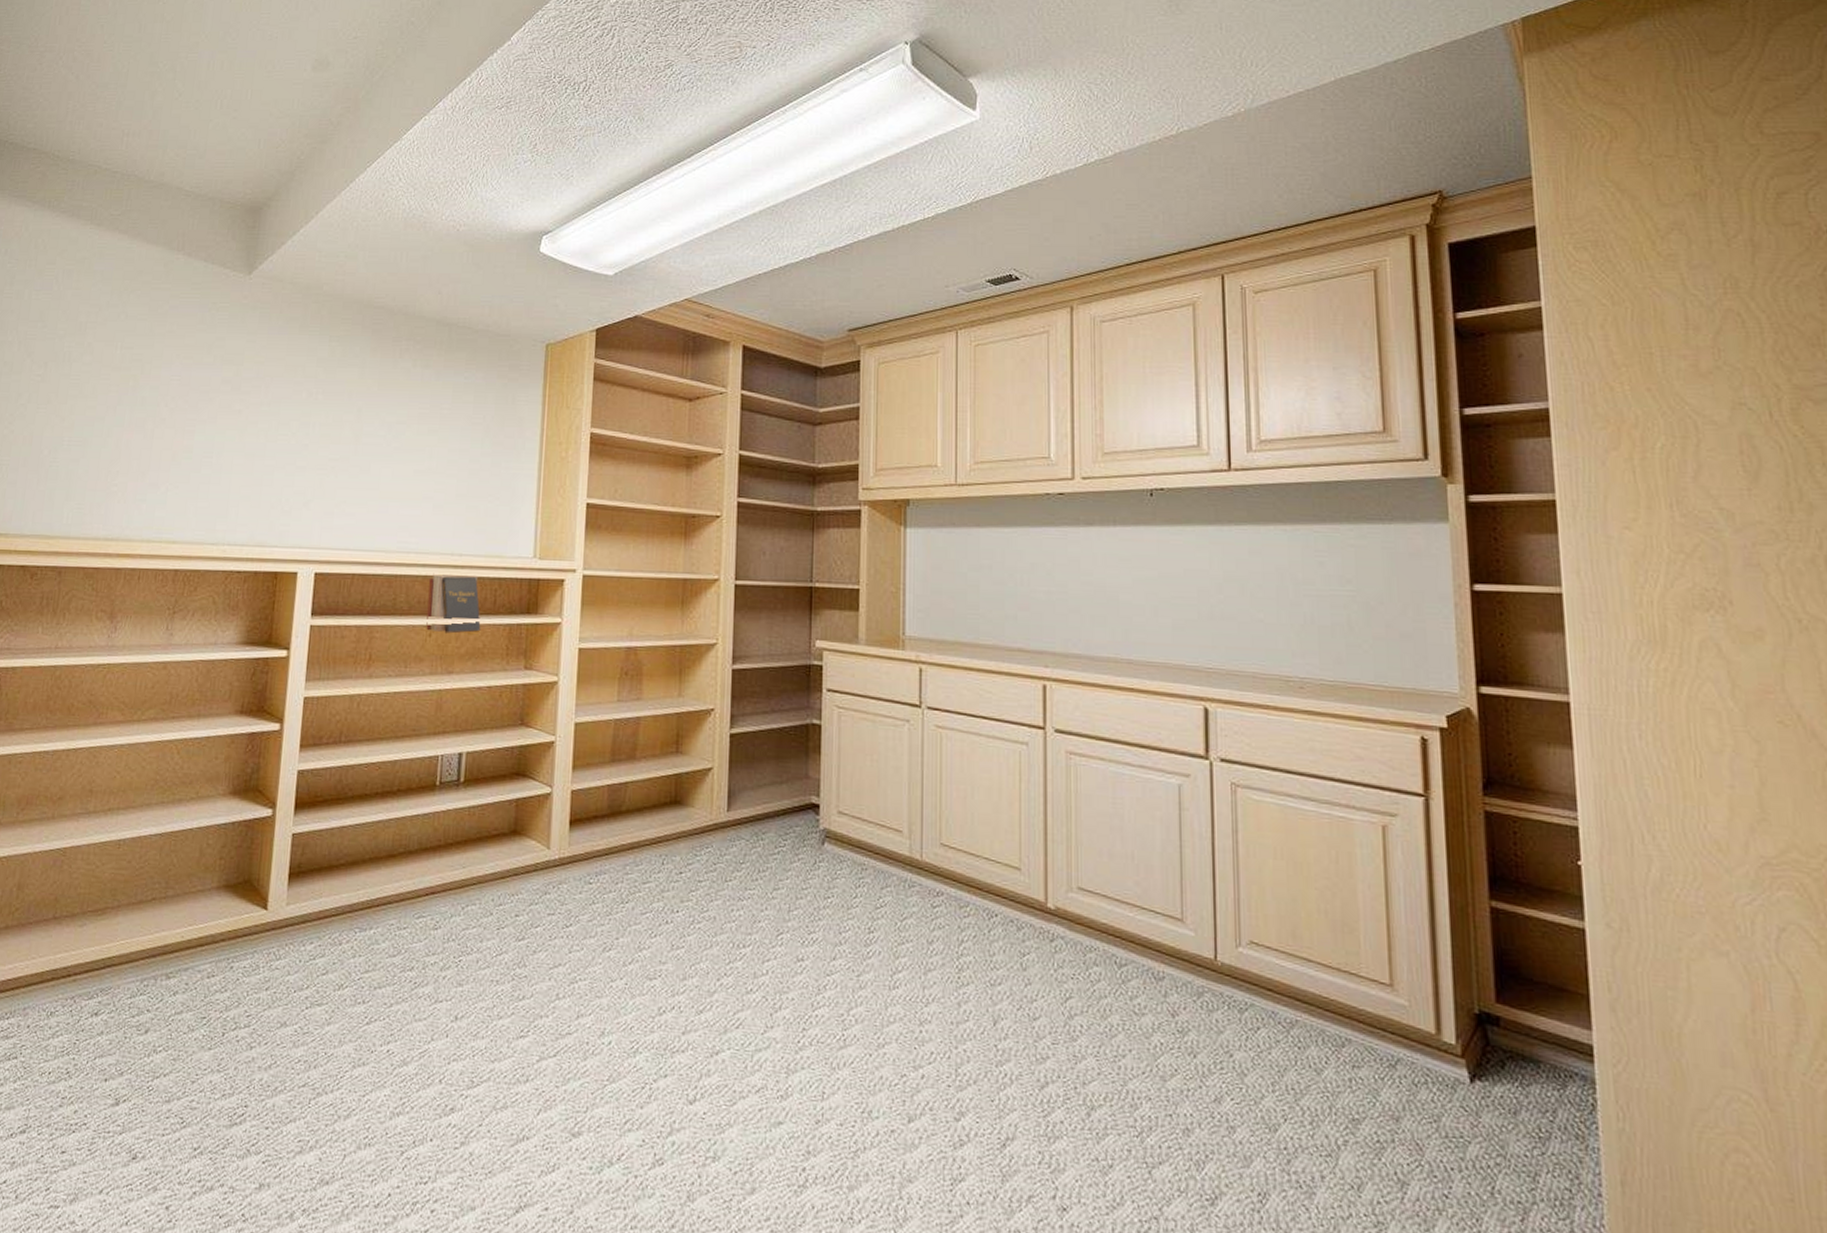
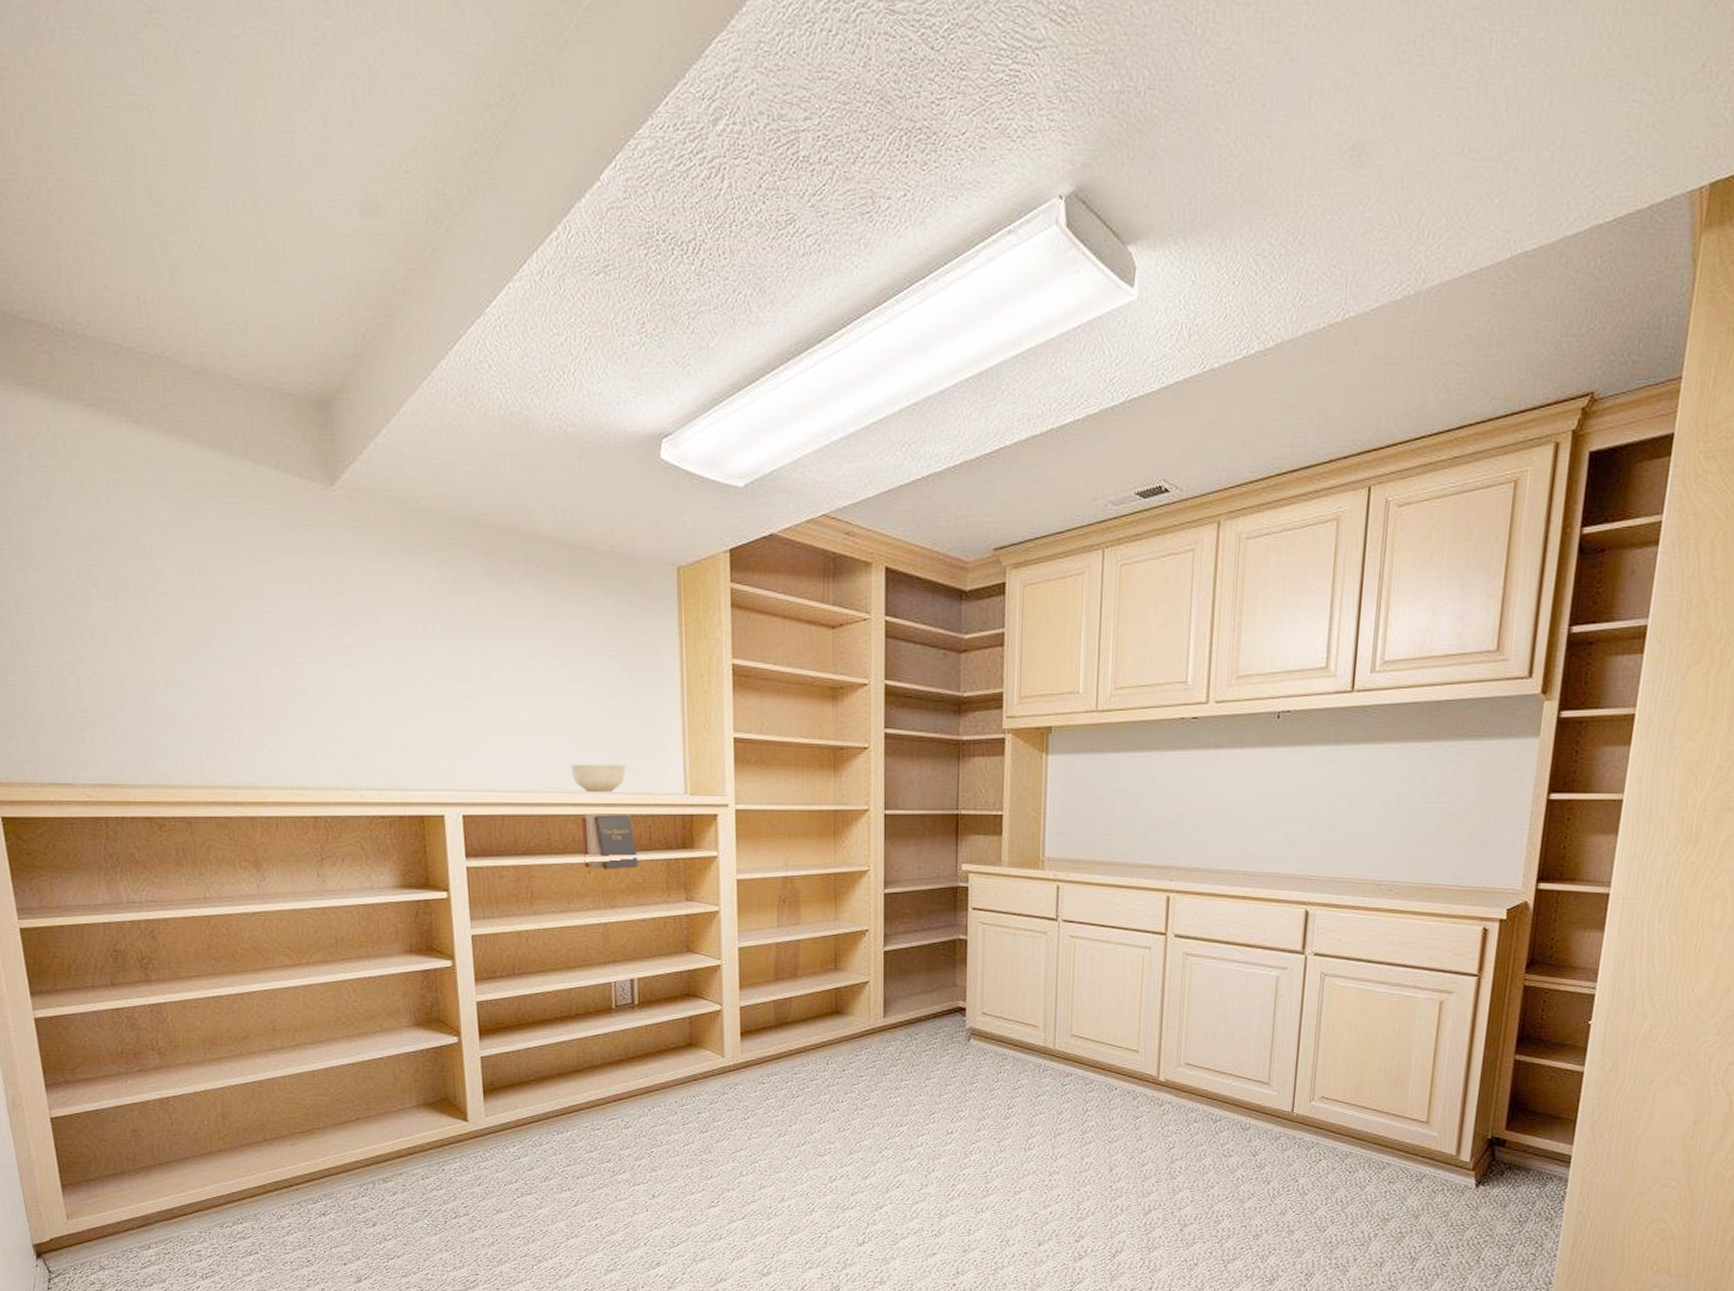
bowl: none [425,525,478,554] -> present [571,764,625,792]

